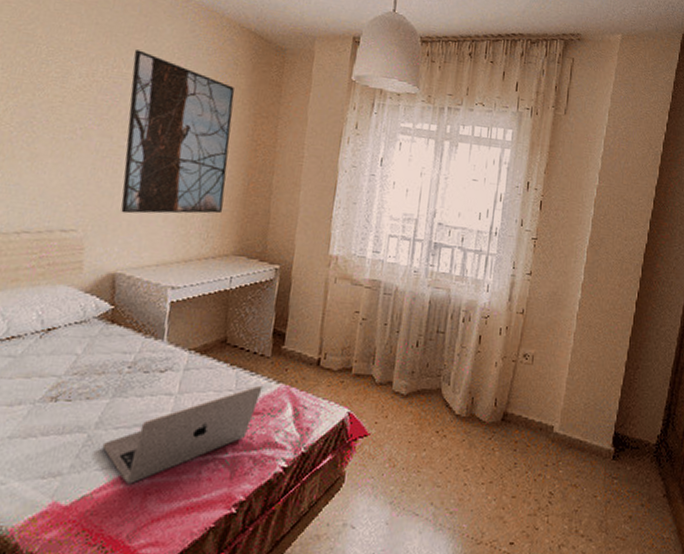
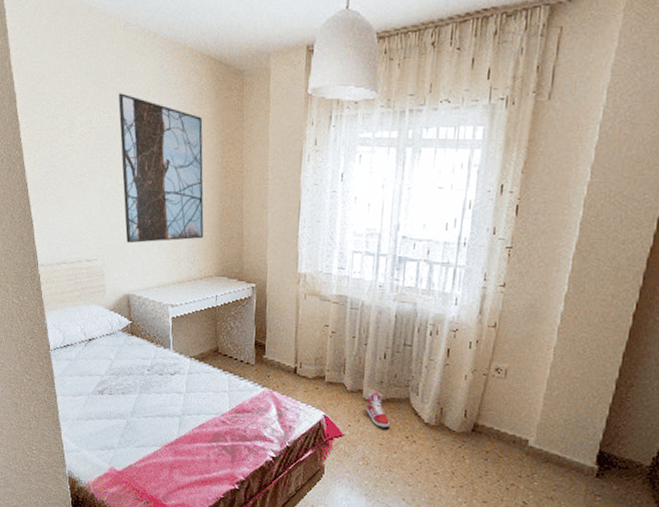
laptop: present [102,385,263,484] -> none [137,388,250,460]
sneaker: none [395,384,421,423] -> present [366,392,391,428]

